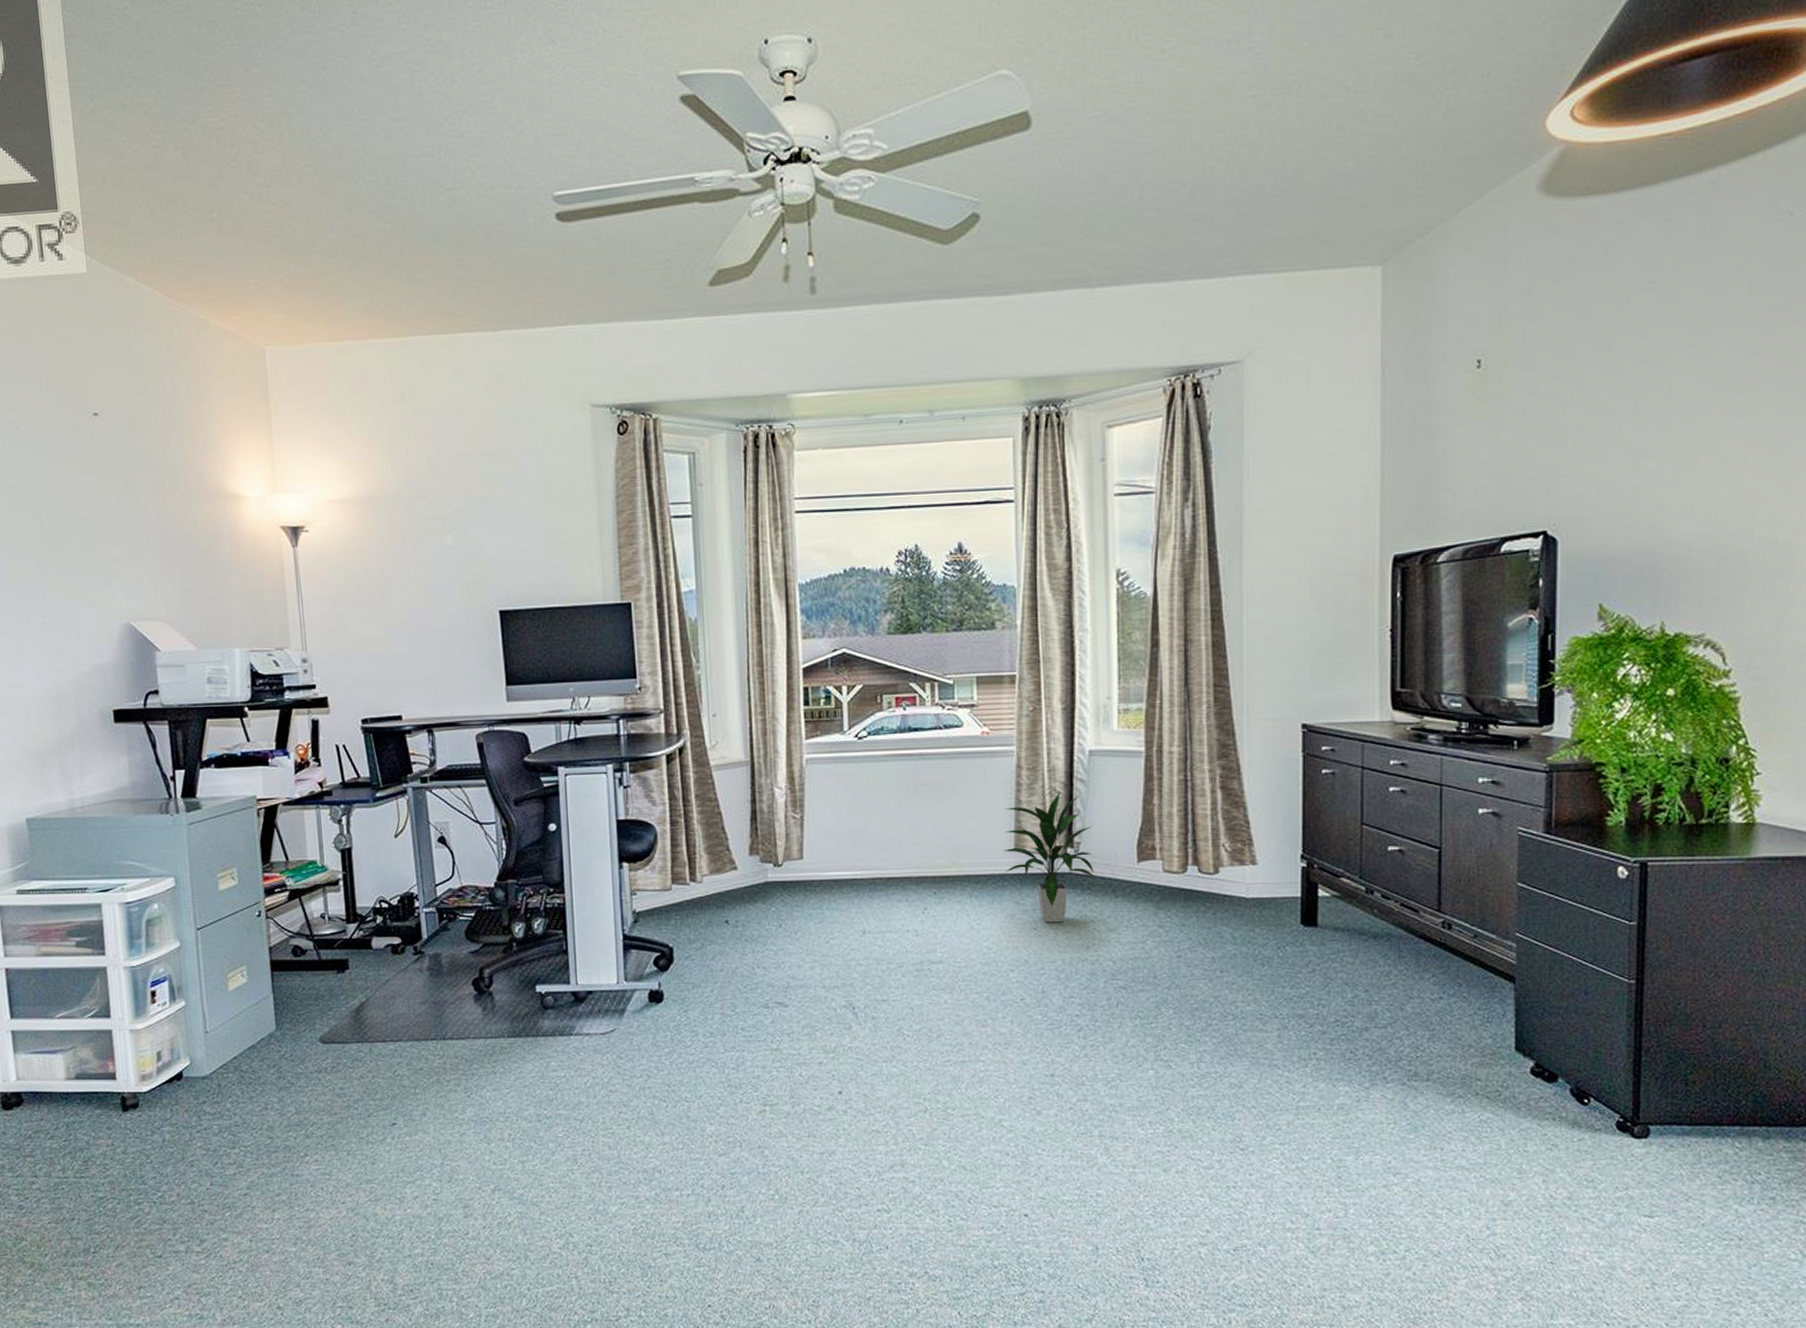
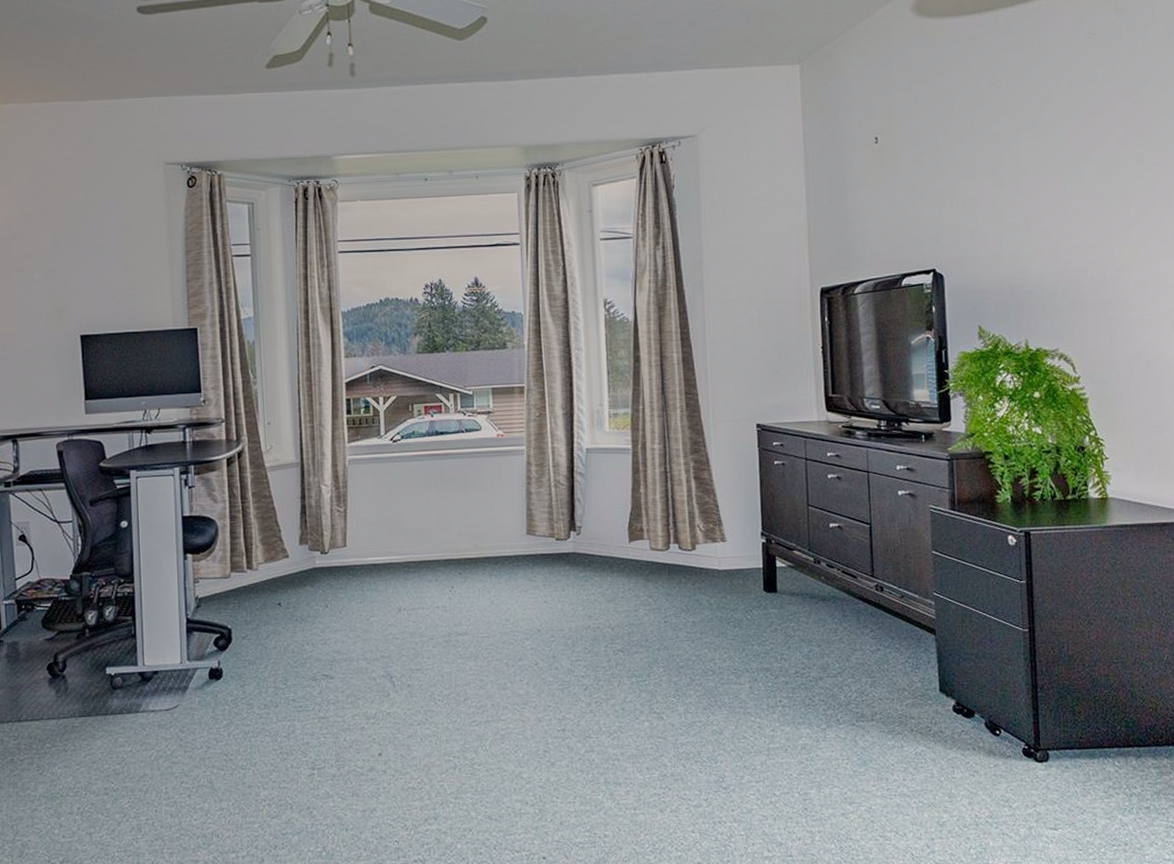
indoor plant: present [1003,792,1097,923] -> none [517,484,596,597]

